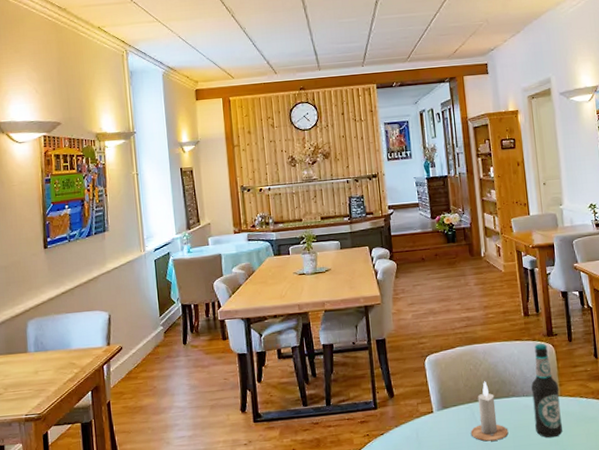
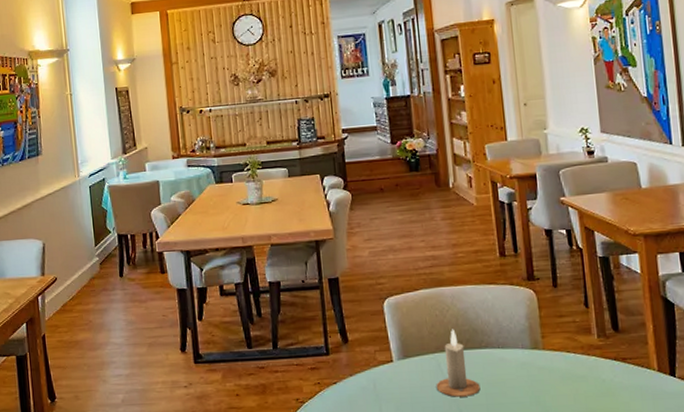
bottle: present [531,343,563,438] -> none [508,289,546,397]

